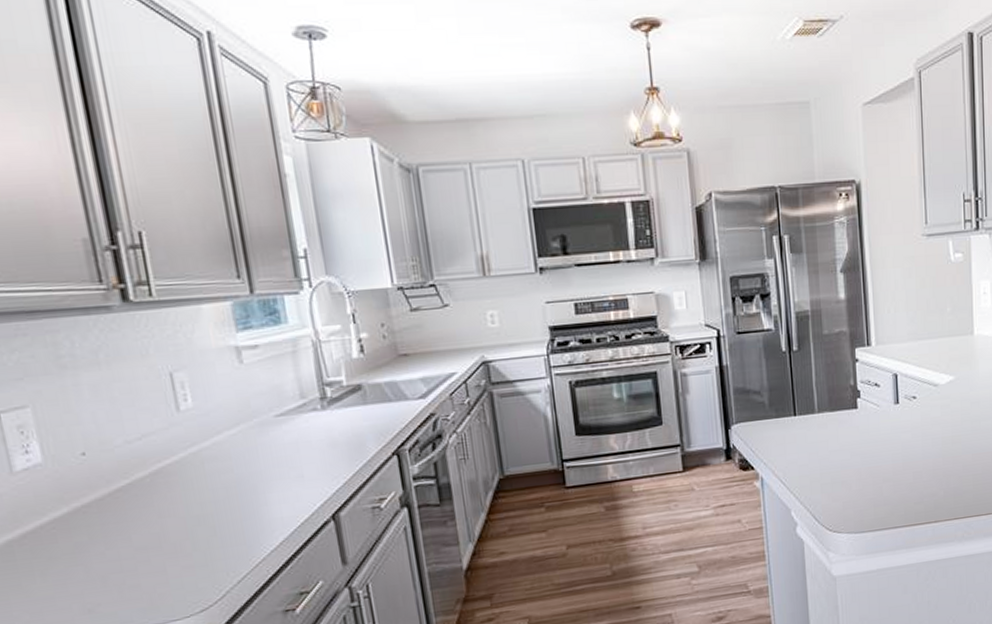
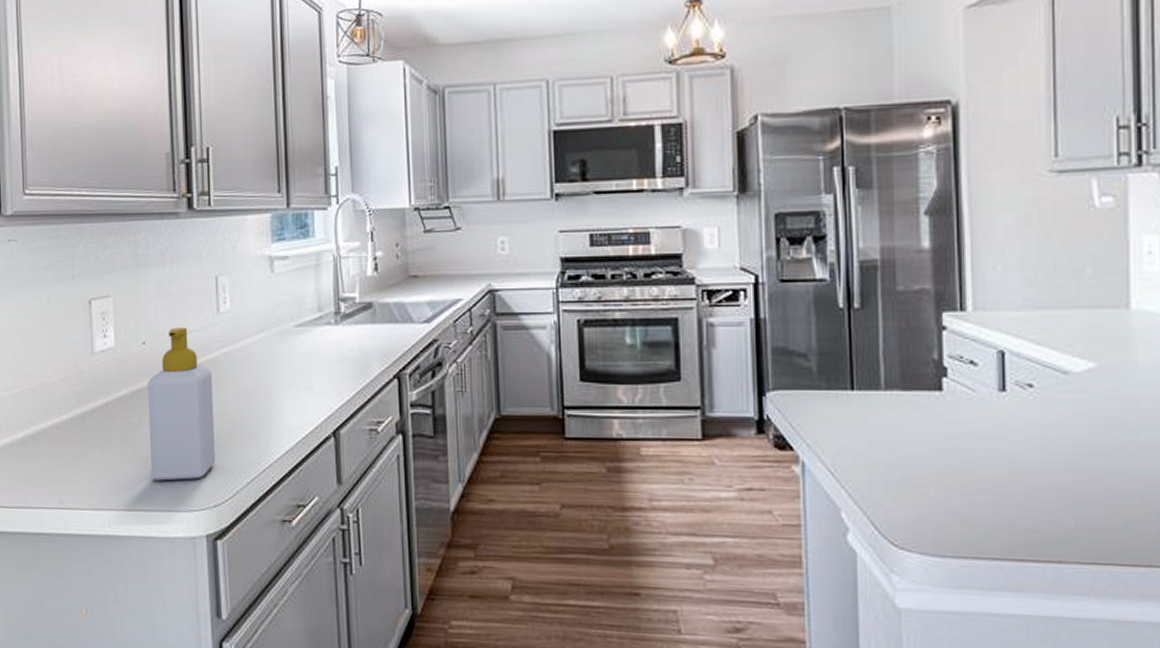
soap bottle: none [94,431,197,599] -> present [147,327,216,481]

